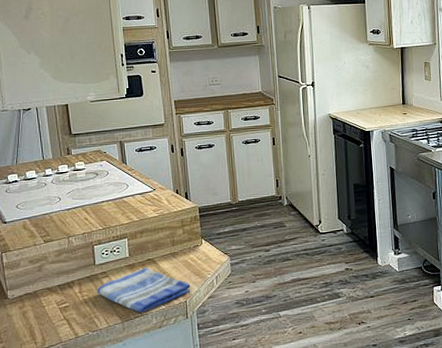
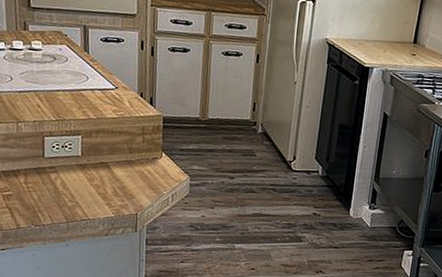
dish towel: present [96,267,191,313] -> none [42,170,144,217]

